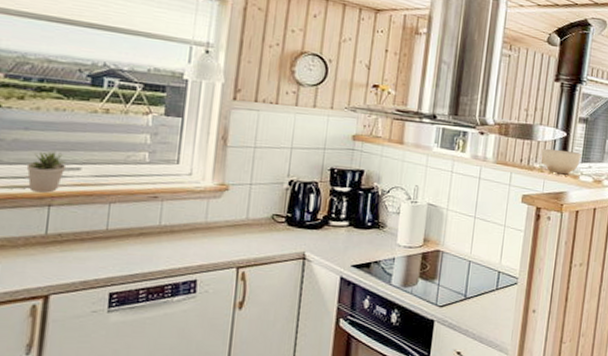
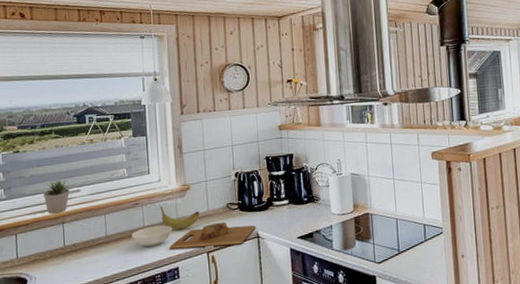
bowl: none [141,227,197,252] -> present [131,225,172,248]
fruit: none [185,205,235,237] -> present [160,206,199,230]
cutting board: none [189,234,304,264] -> present [170,222,257,249]
bowl: present [541,148,582,175] -> none [441,105,479,128]

